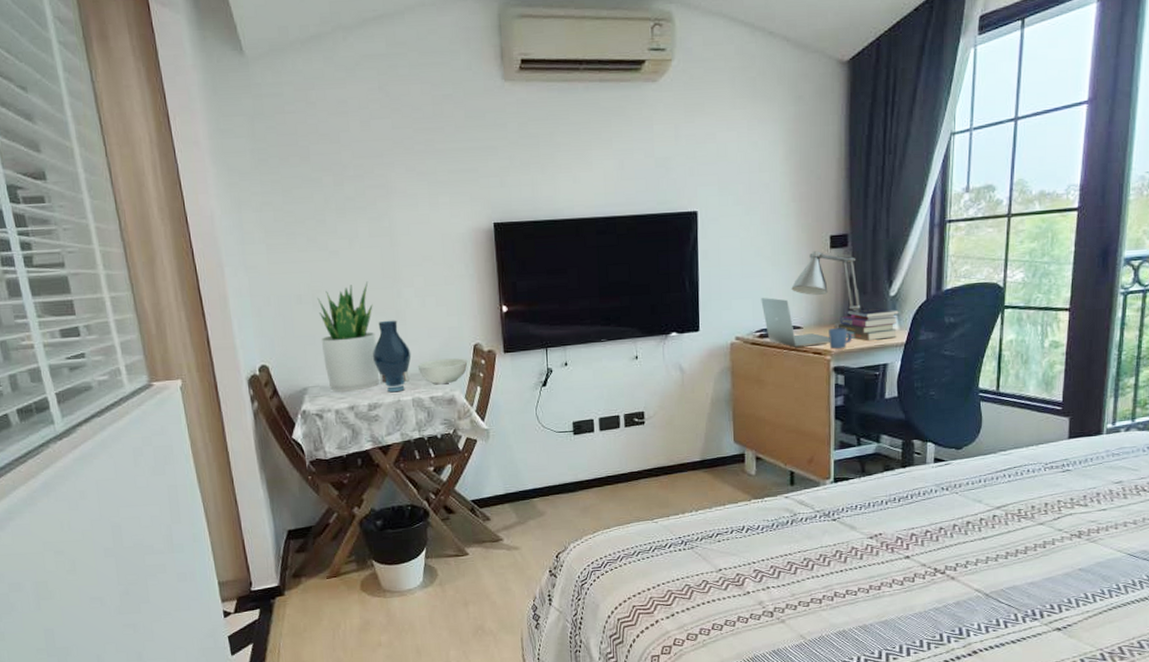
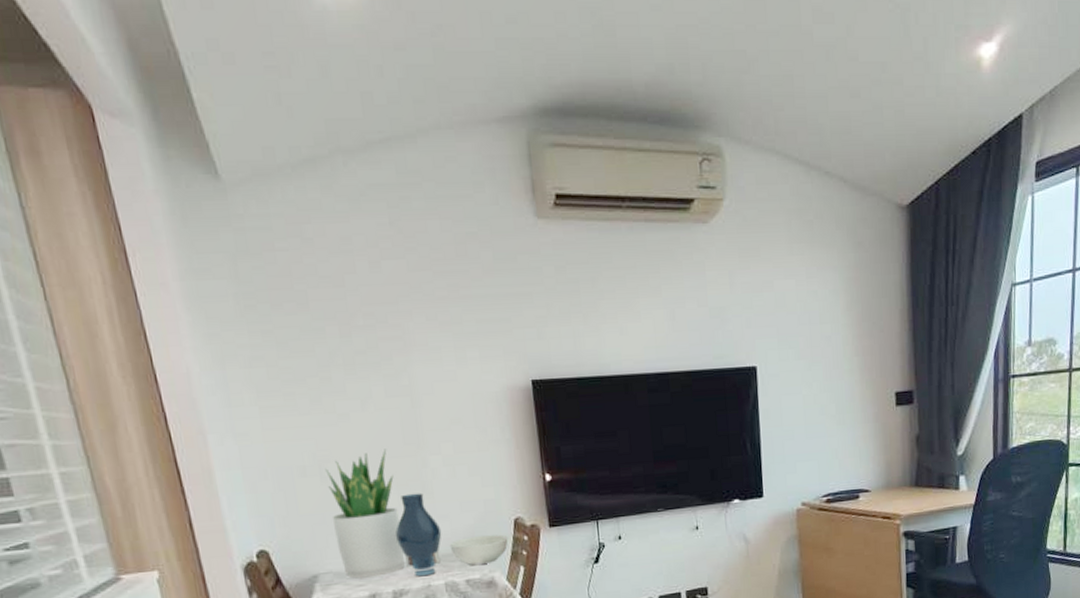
laptop: present [761,298,830,347] -> none [827,459,899,512]
desk lamp: present [791,251,861,329] -> none [857,408,929,492]
mug: present [829,328,853,350] -> none [897,490,922,514]
books: present [839,308,899,342] -> none [907,468,967,504]

